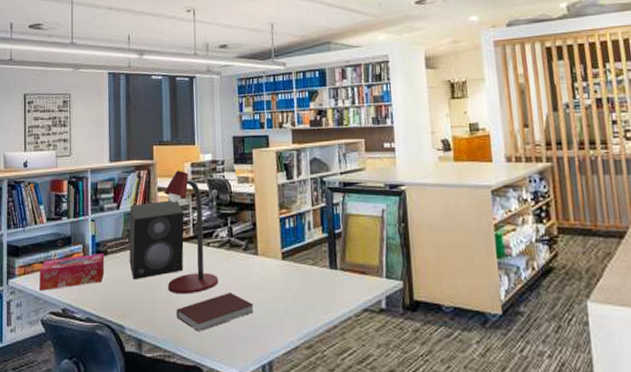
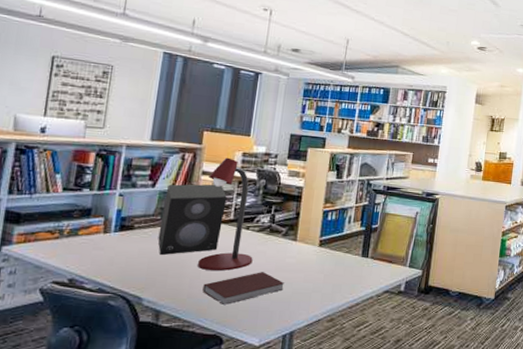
tissue box: present [39,253,105,291] -> none [42,227,130,260]

